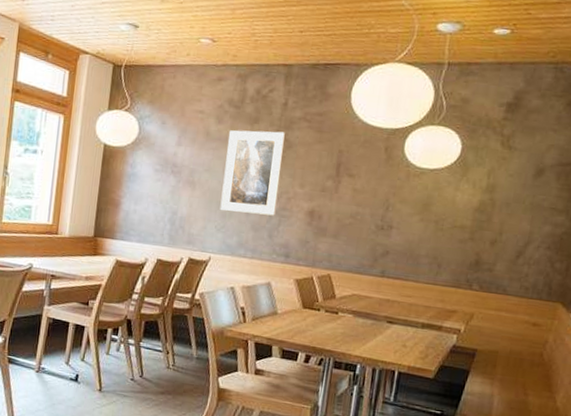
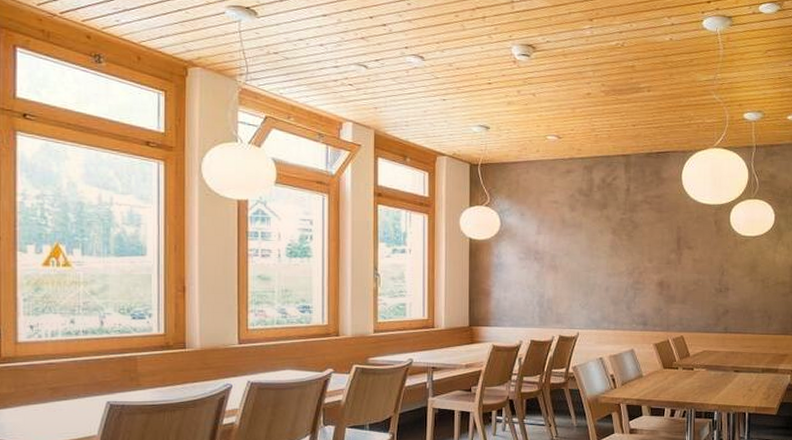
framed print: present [220,130,285,216] -> none [582,214,631,290]

